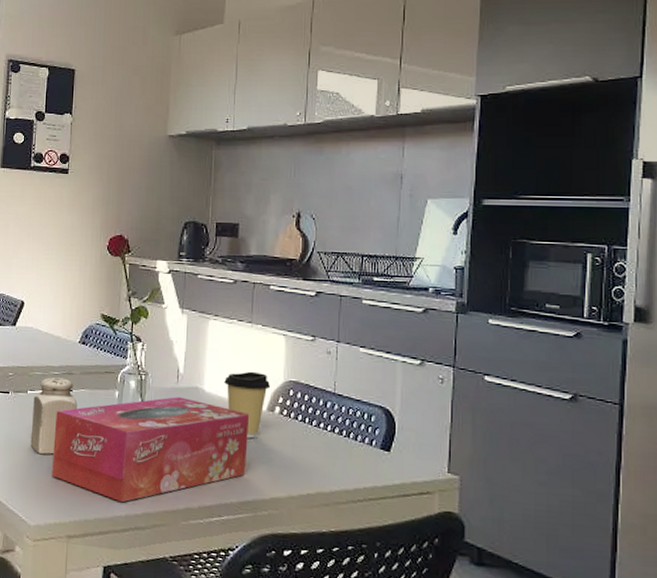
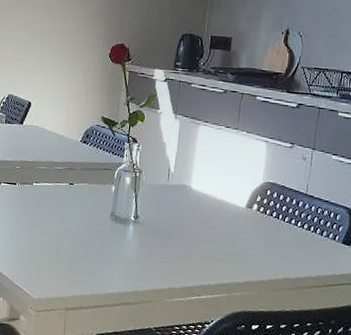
salt shaker: present [30,377,78,454] -> none [35,171,78,239]
tissue box: present [51,397,250,503] -> none [53,193,231,282]
coffee cup: present [224,371,271,439] -> none [210,172,251,231]

